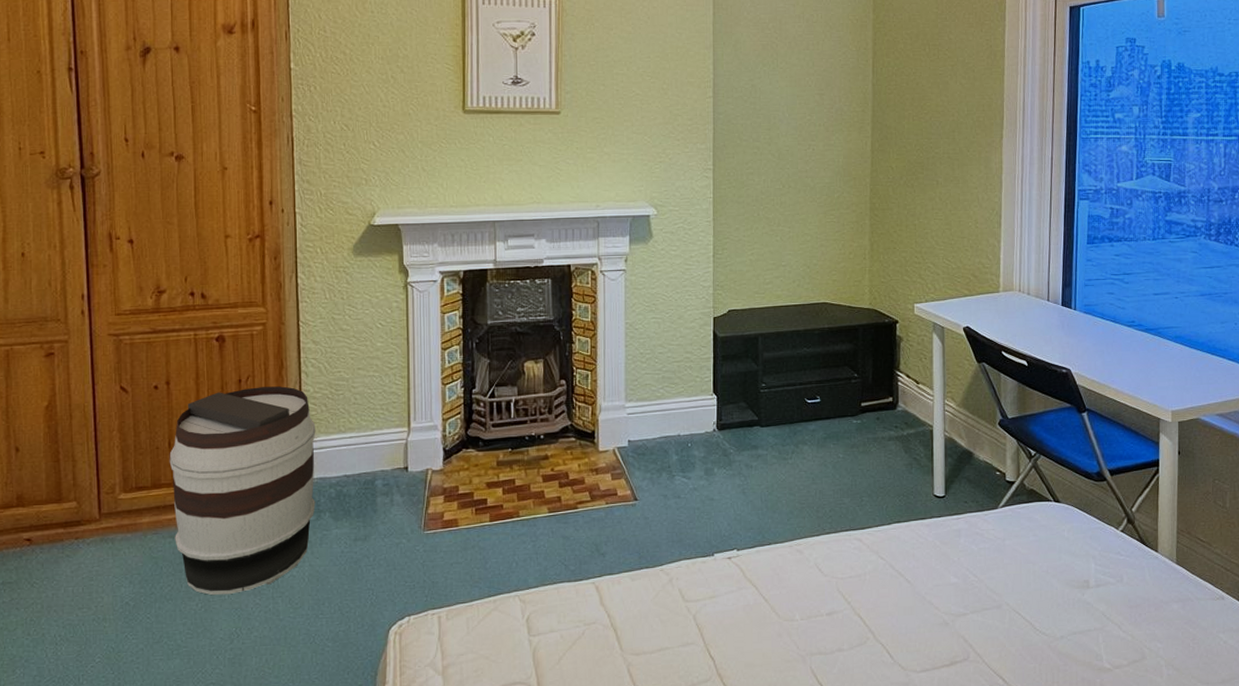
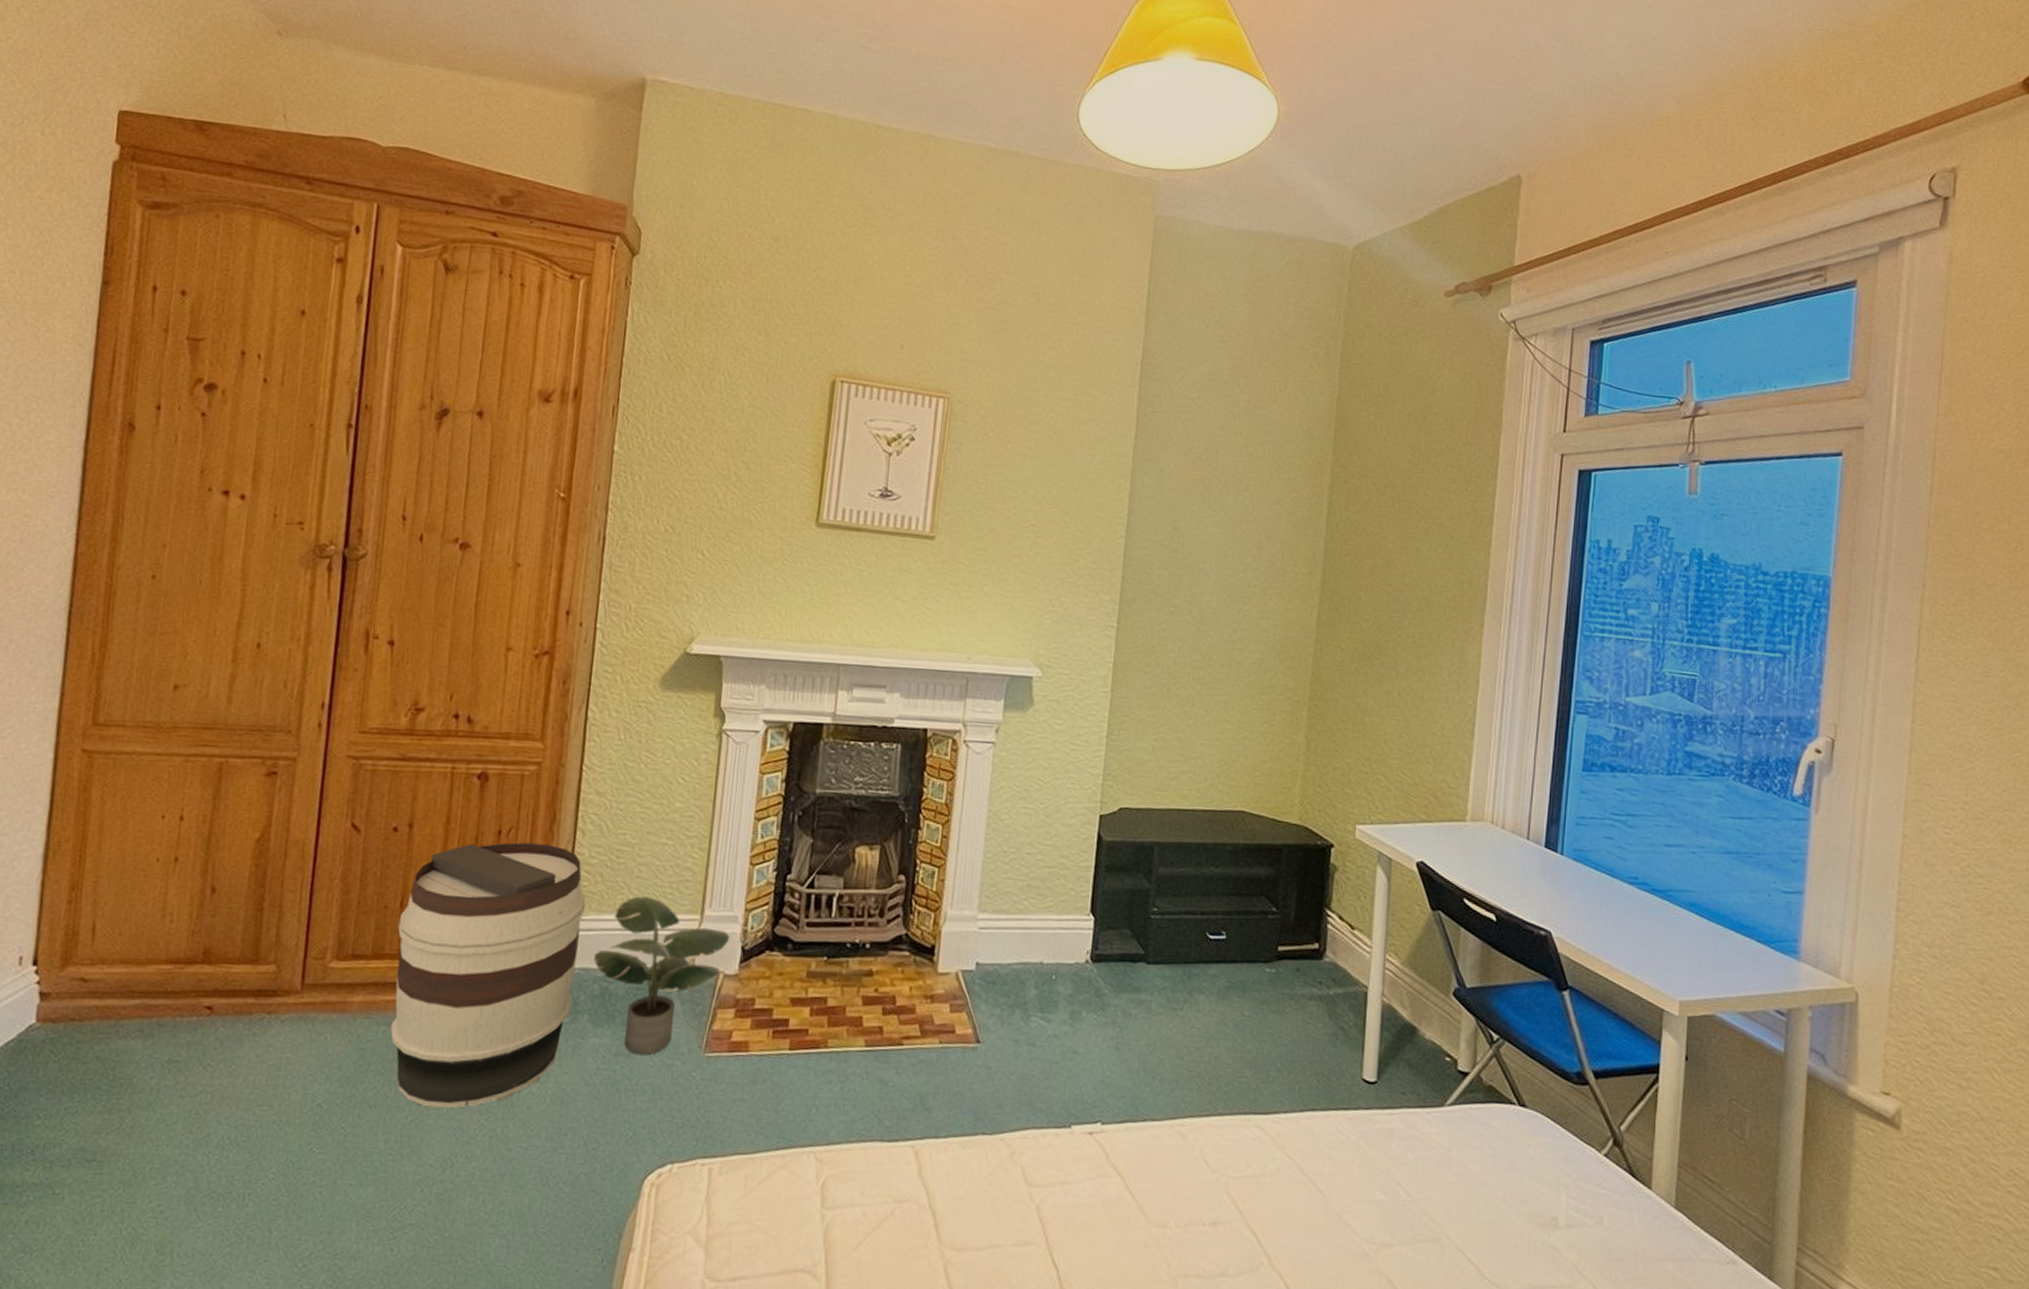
potted plant: none [327,418,433,539] -> present [593,896,730,1056]

